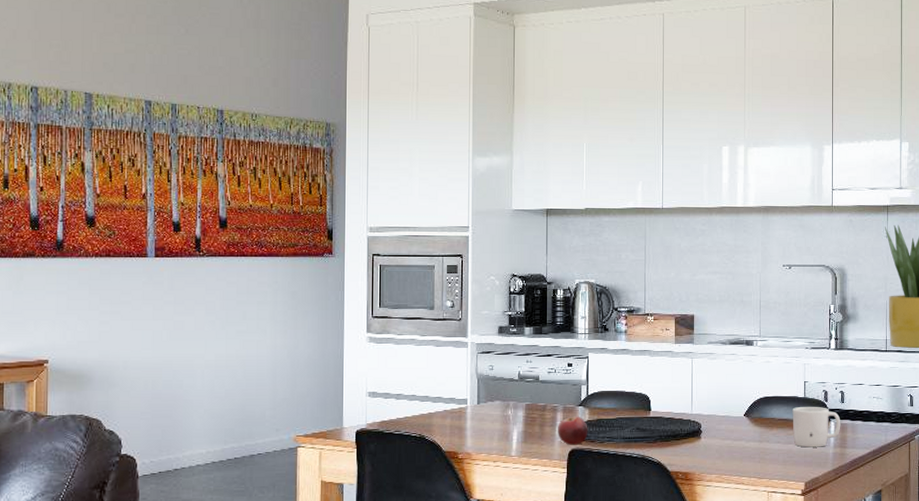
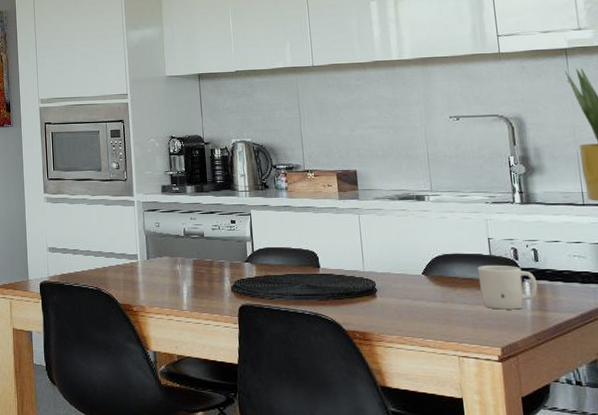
fruit: present [558,416,588,445] -> none [226,272,257,301]

